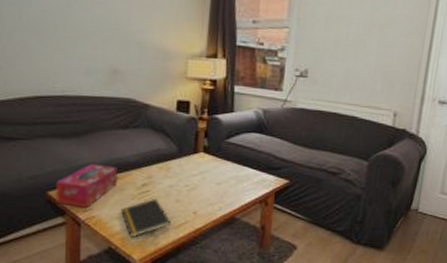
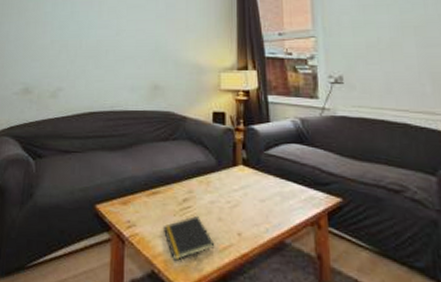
tissue box: present [56,164,118,207] -> none [103,177,159,223]

